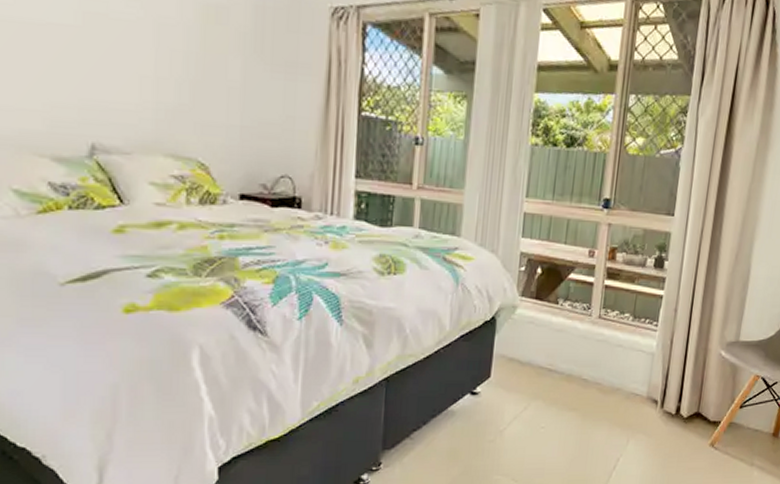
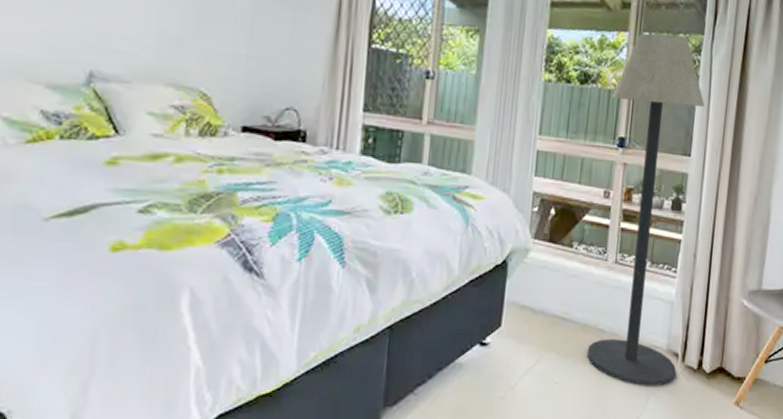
floor lamp: none [570,95,690,430] -> present [586,33,705,386]

